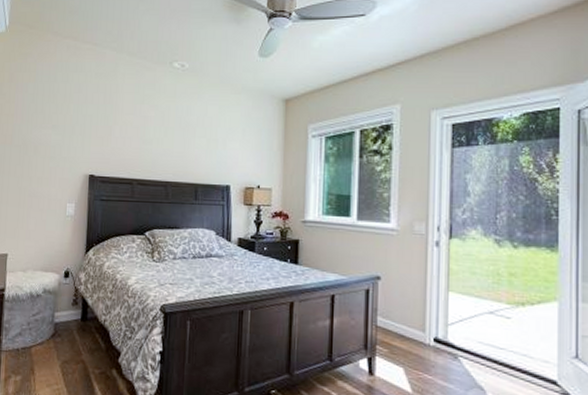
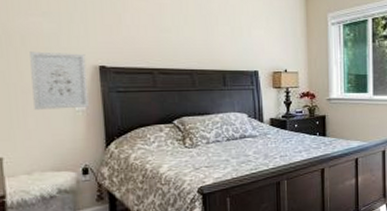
wall art: none [36,160,80,214] -> present [30,51,89,110]

